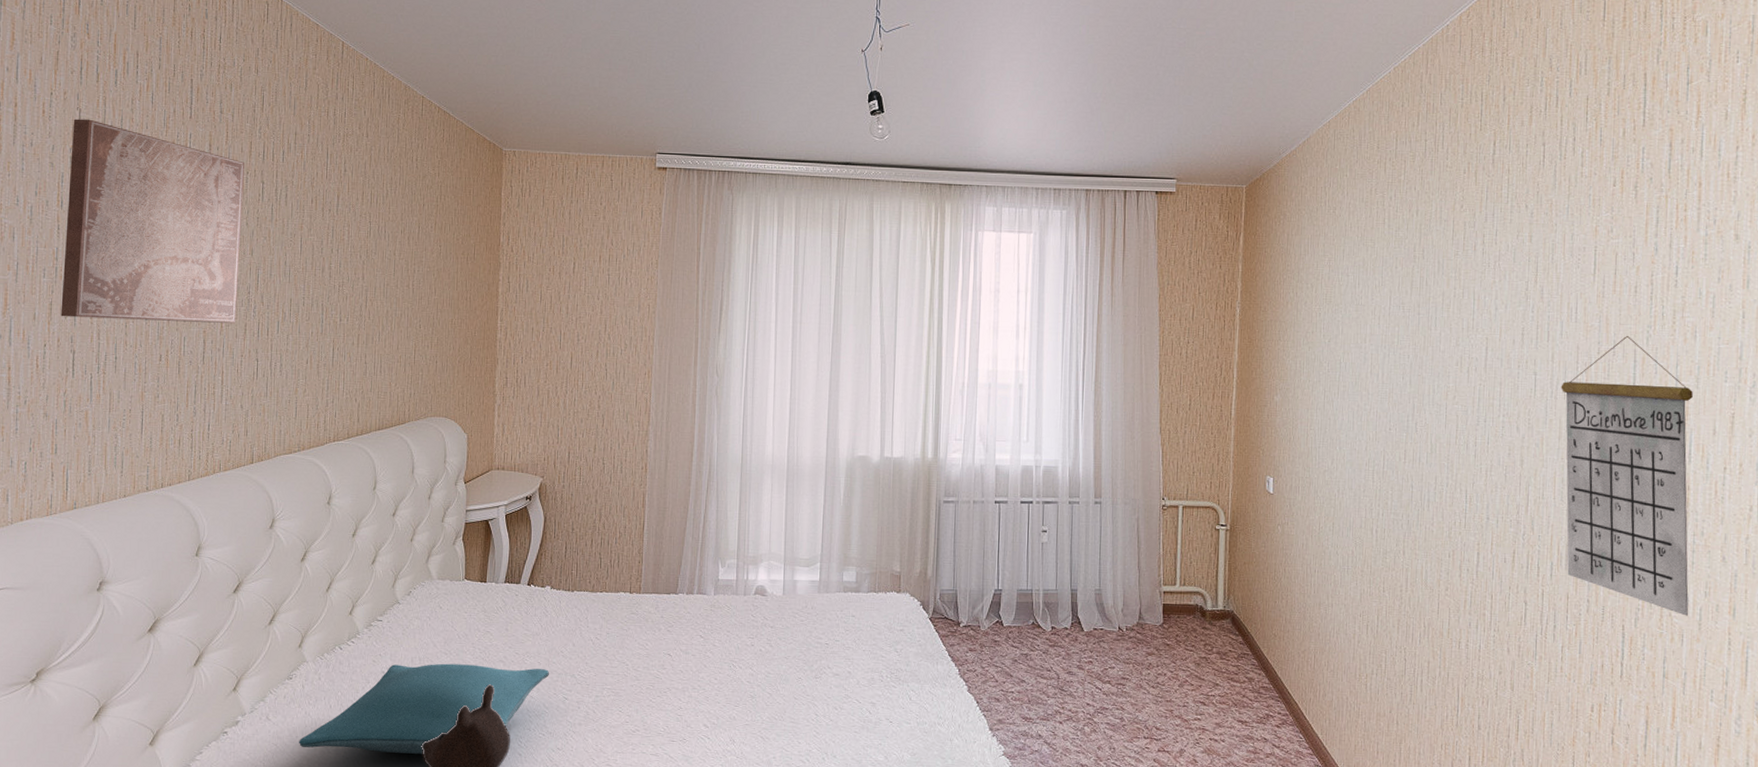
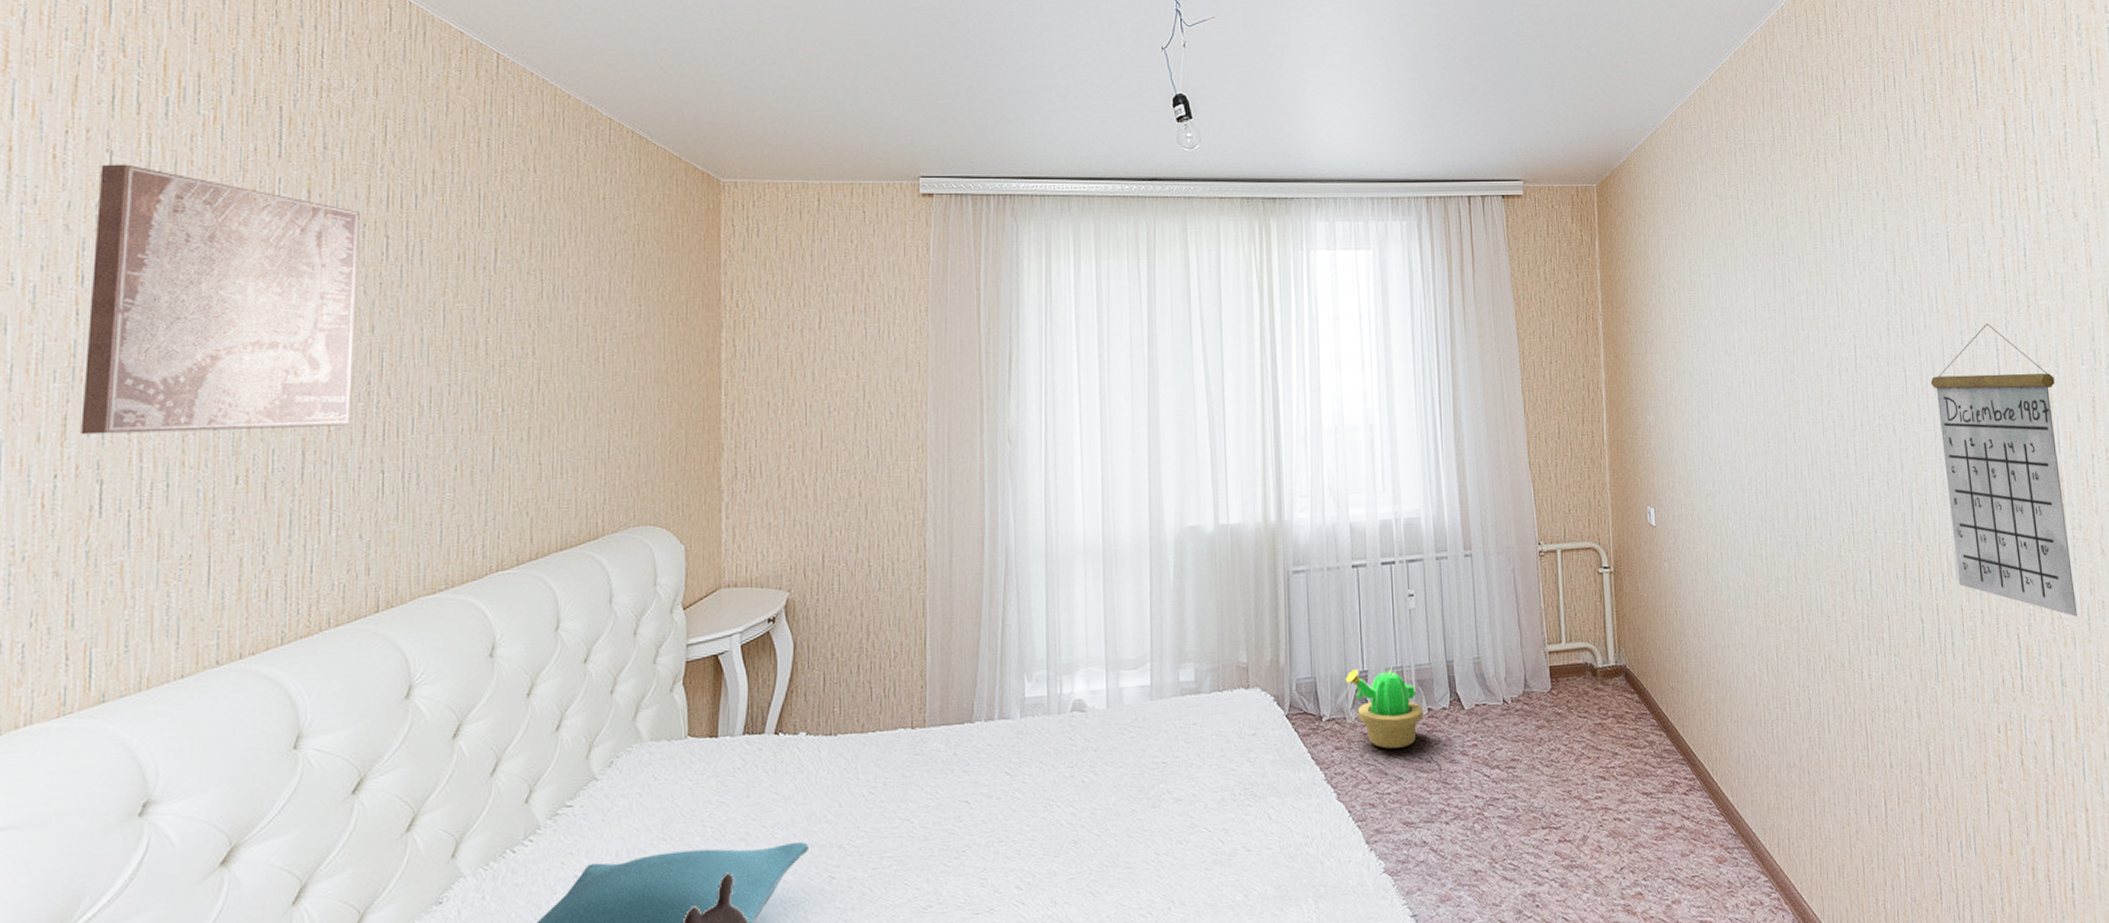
decorative plant: none [982,587,1047,656] -> present [1345,665,1423,749]

